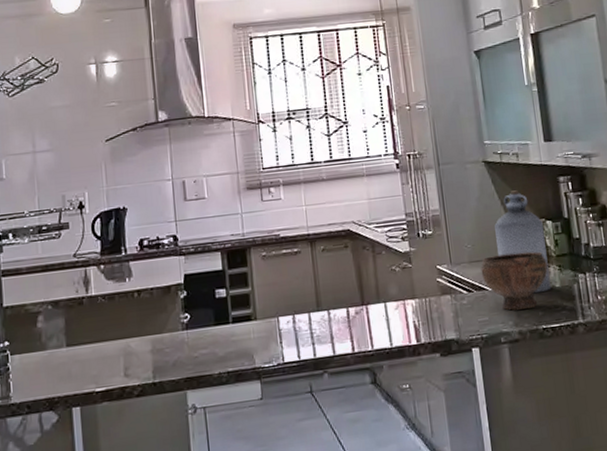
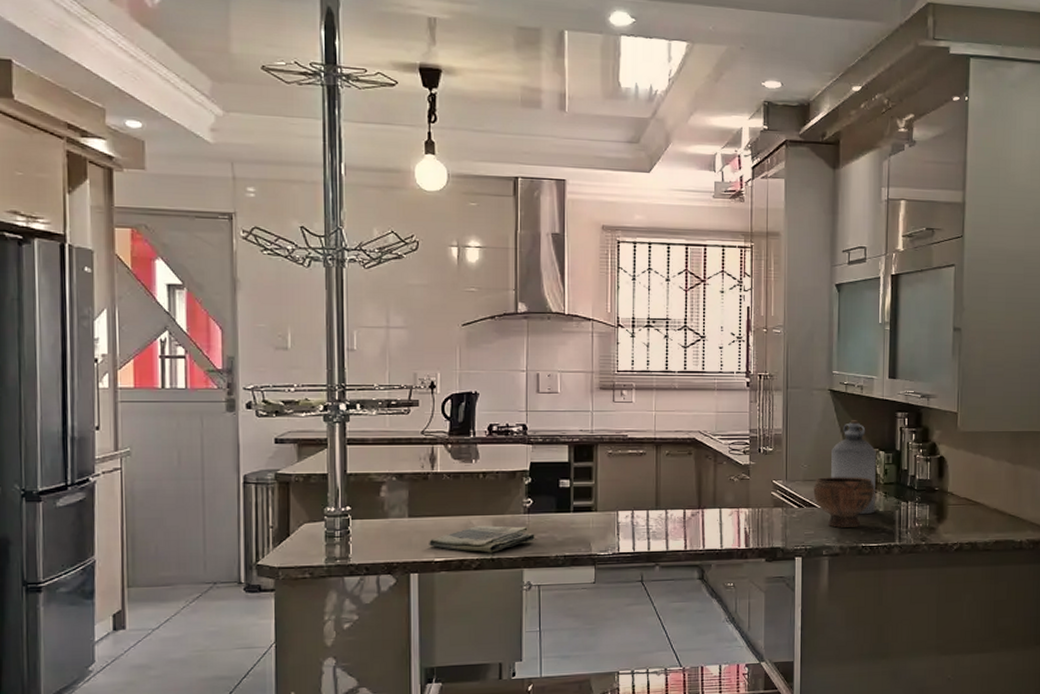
dish towel: none [88,343,196,378] -> present [429,526,535,553]

